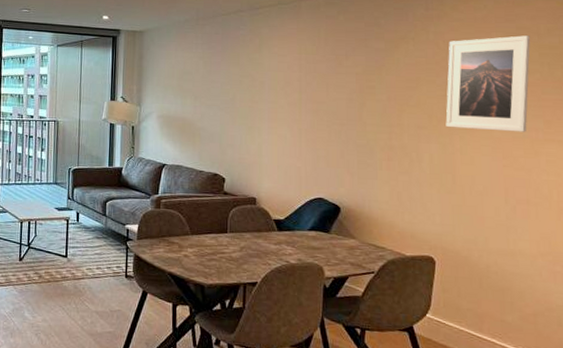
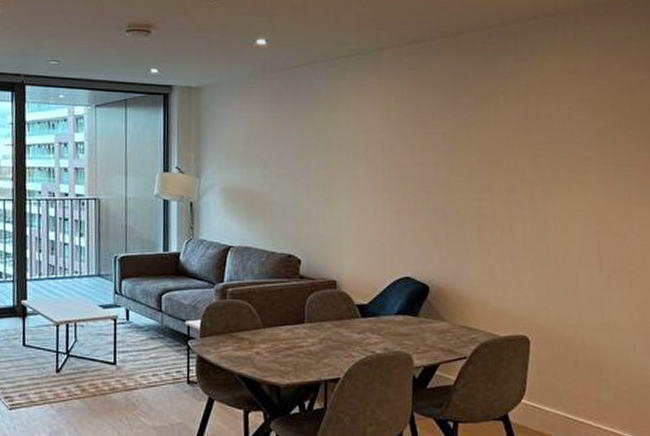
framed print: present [445,35,531,132] -> none [538,88,623,194]

